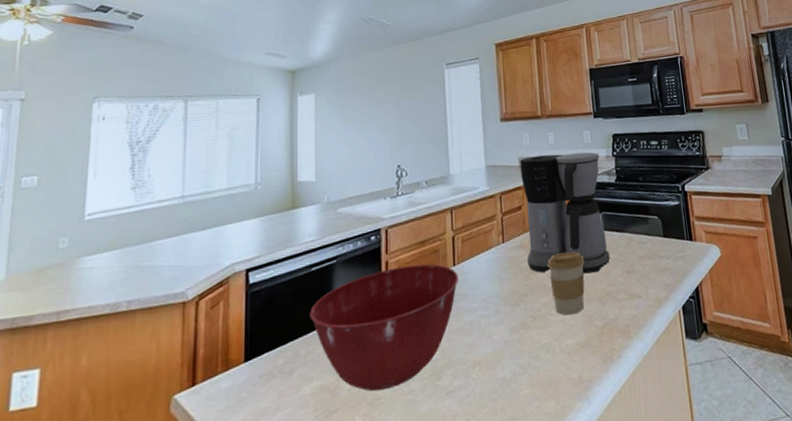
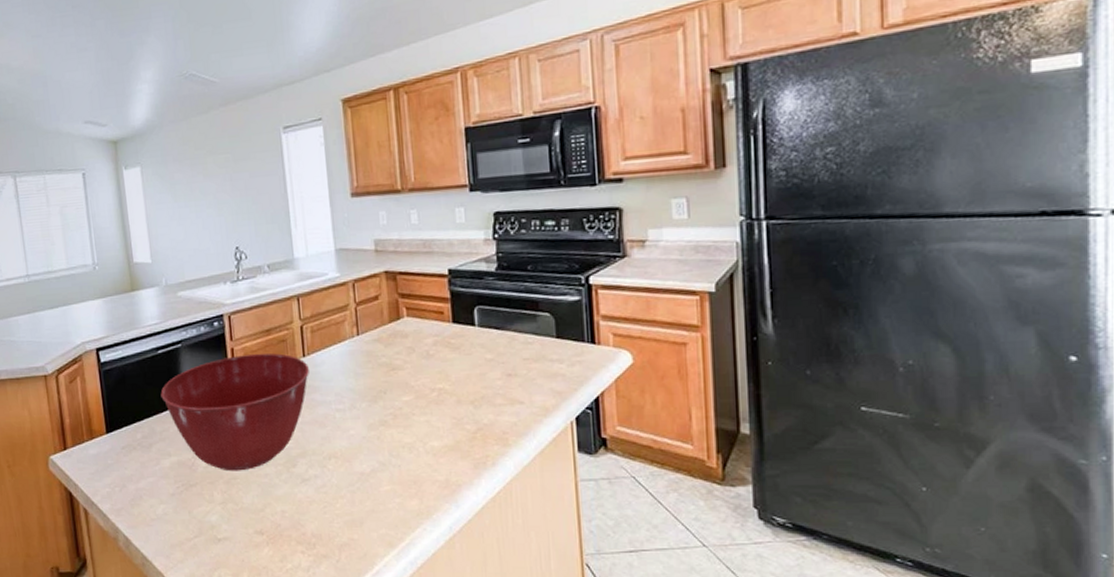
coffee maker: present [520,152,610,274] -> none [376,233,486,374]
coffee cup: present [547,251,585,316] -> none [410,349,455,417]

